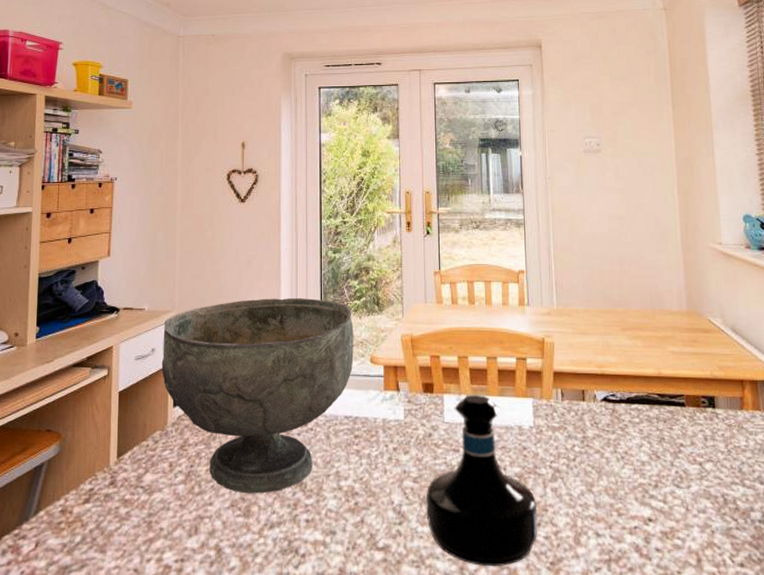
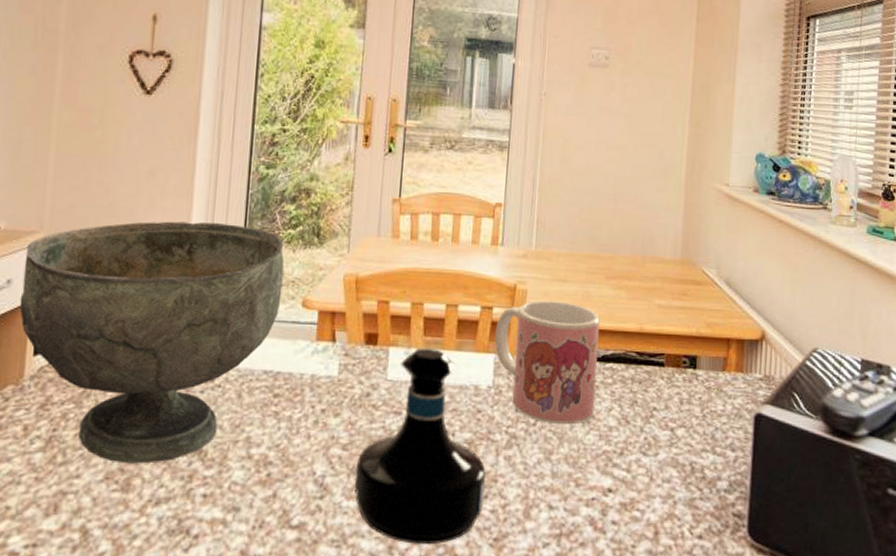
mug: none [530,351,626,460] -> present [494,300,600,425]

